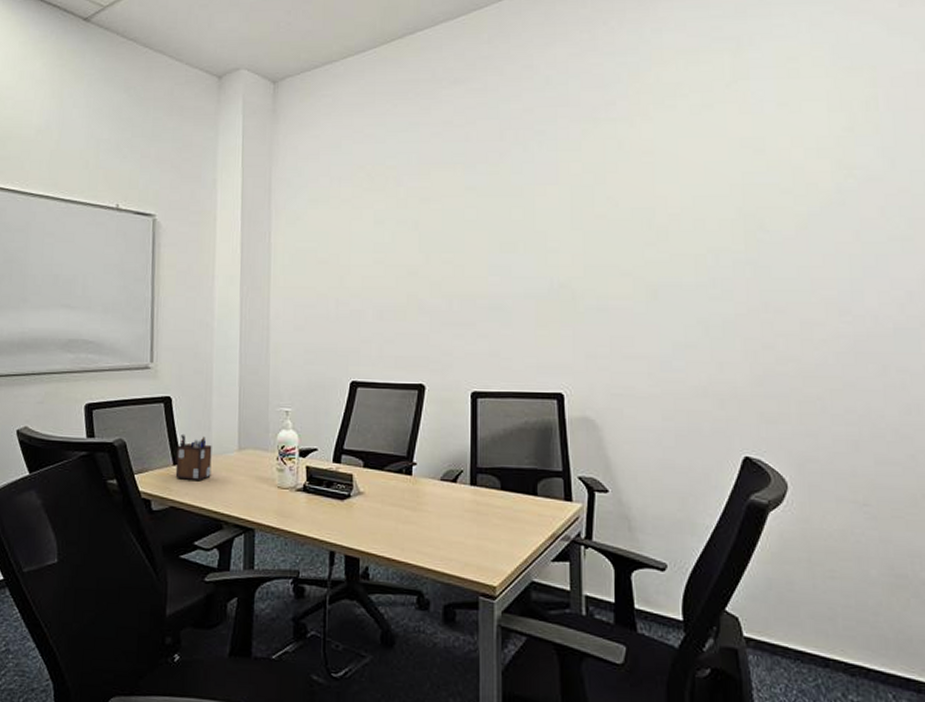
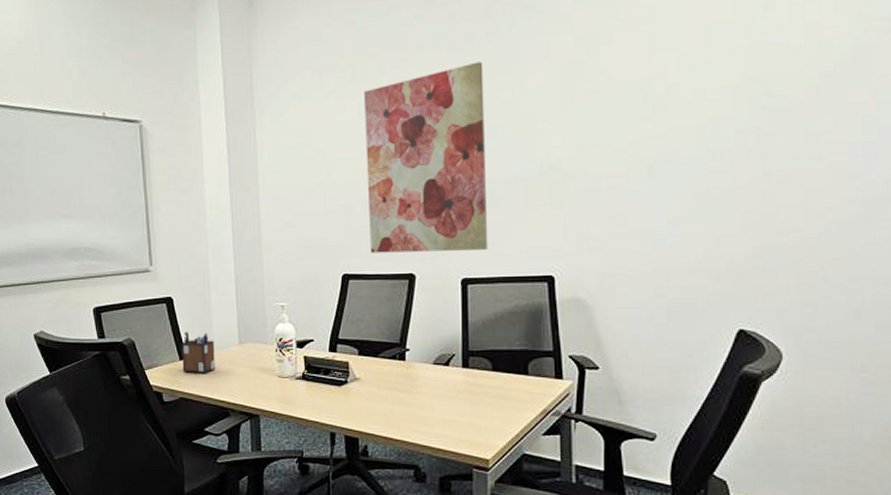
wall art: none [380,180,499,363] -> present [364,61,488,253]

